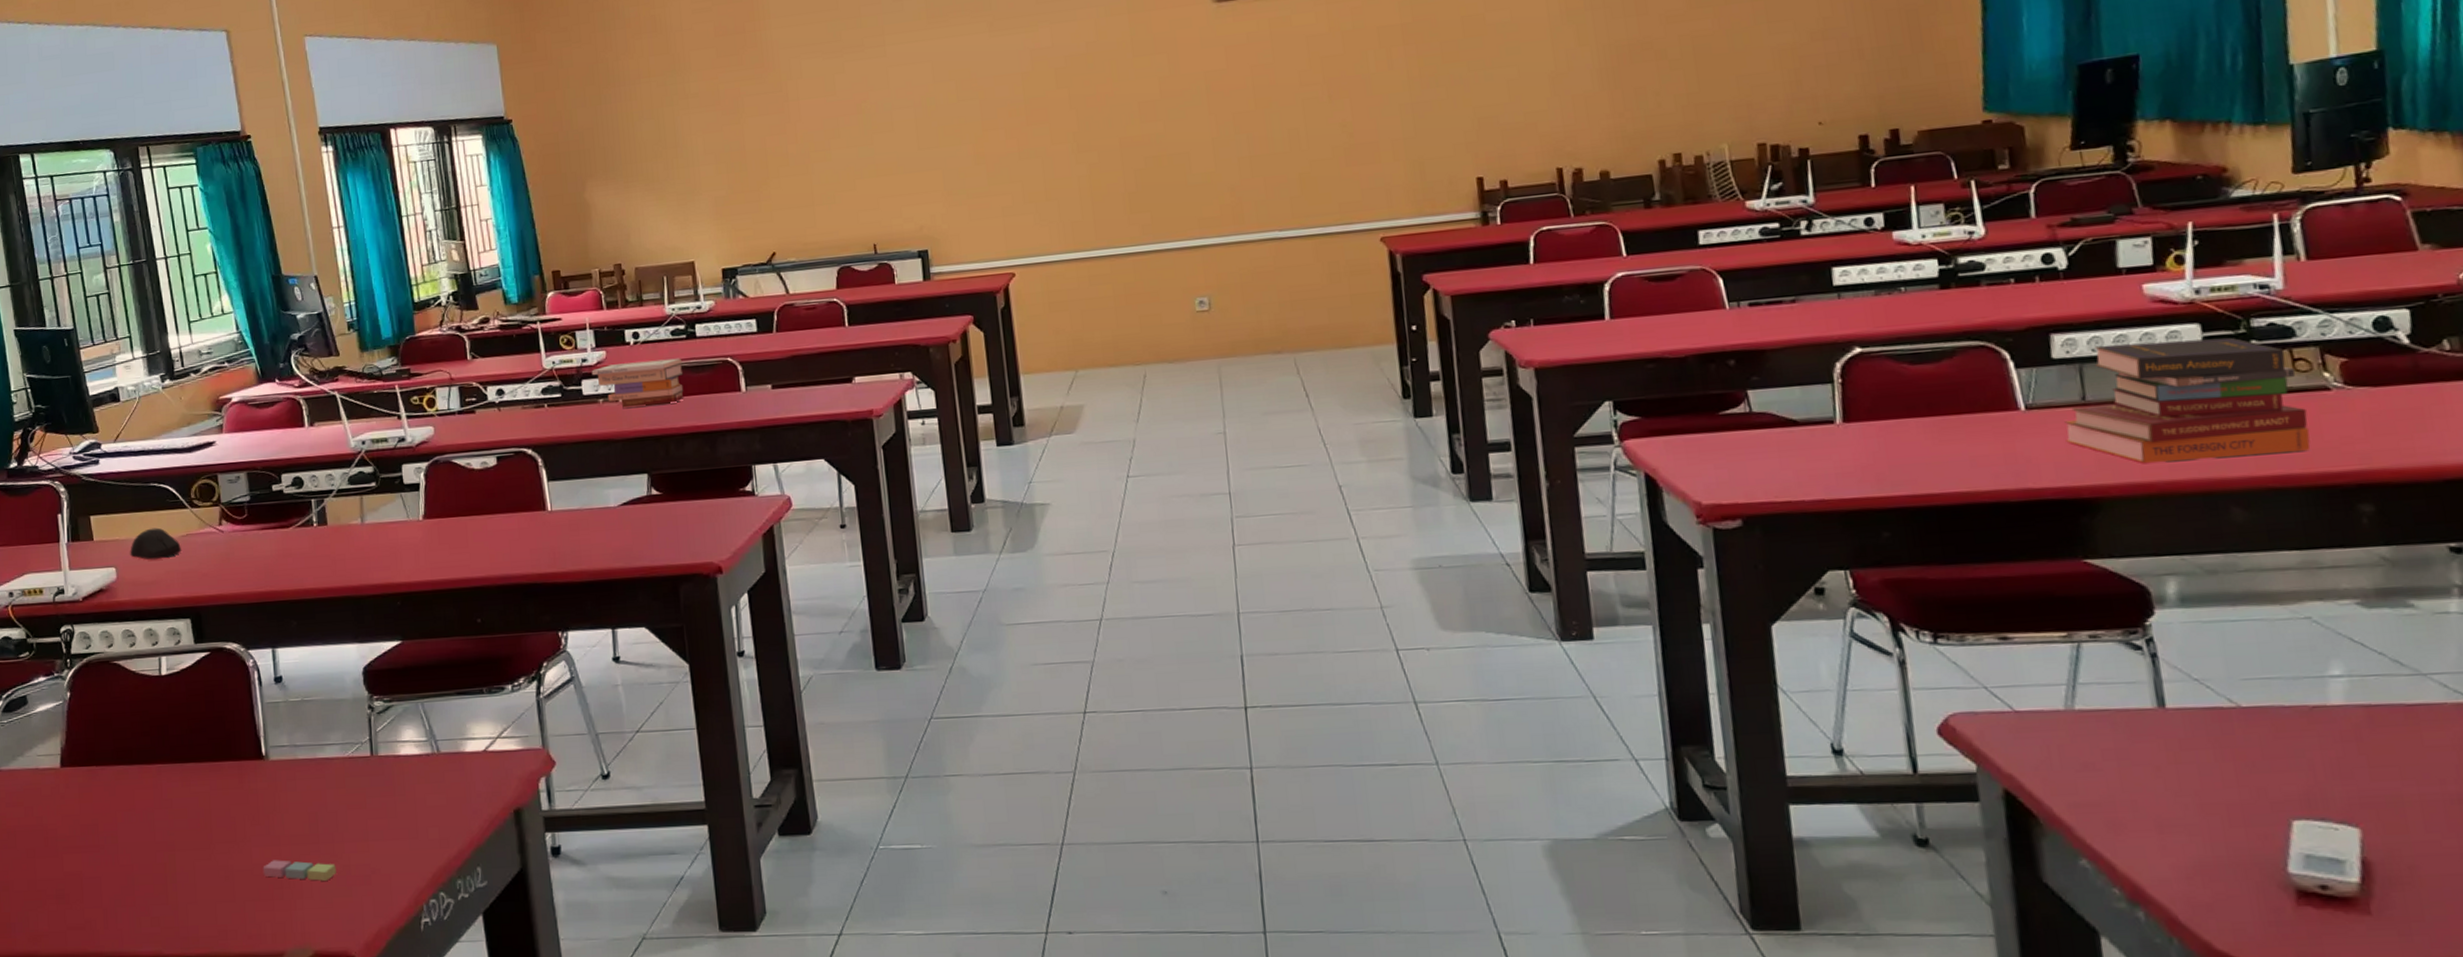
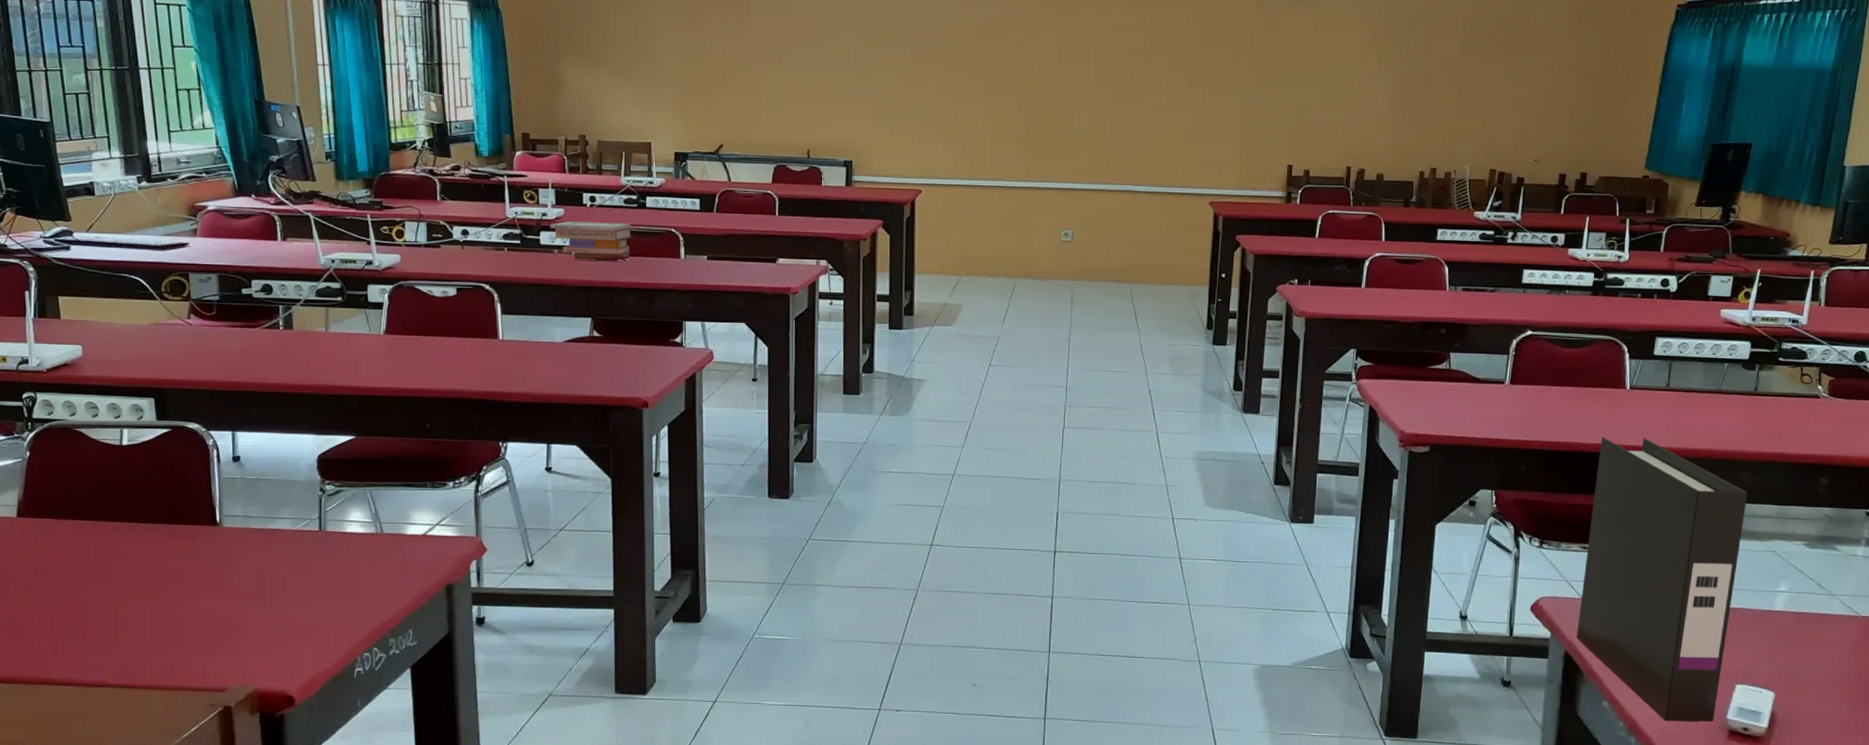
computer mouse: present [130,527,181,560] -> none [97,314,149,343]
sticky notes: present [263,860,336,881] -> none [210,611,280,632]
binder: none [1996,475,2268,882] -> present [1576,437,1748,722]
books: present [2064,337,2311,464] -> none [1651,349,1802,438]

